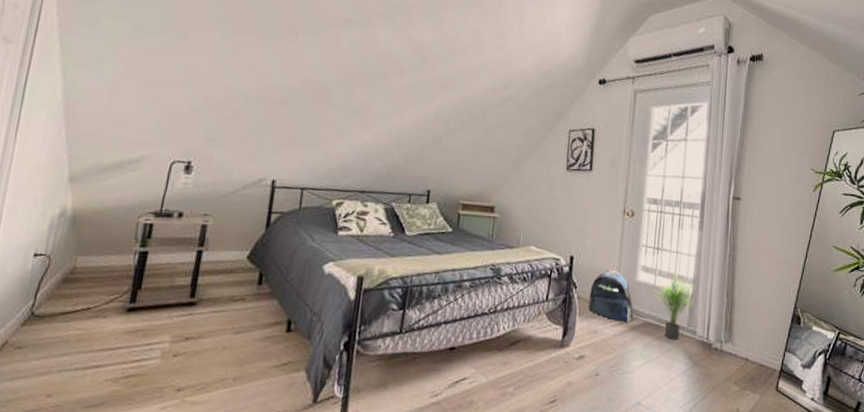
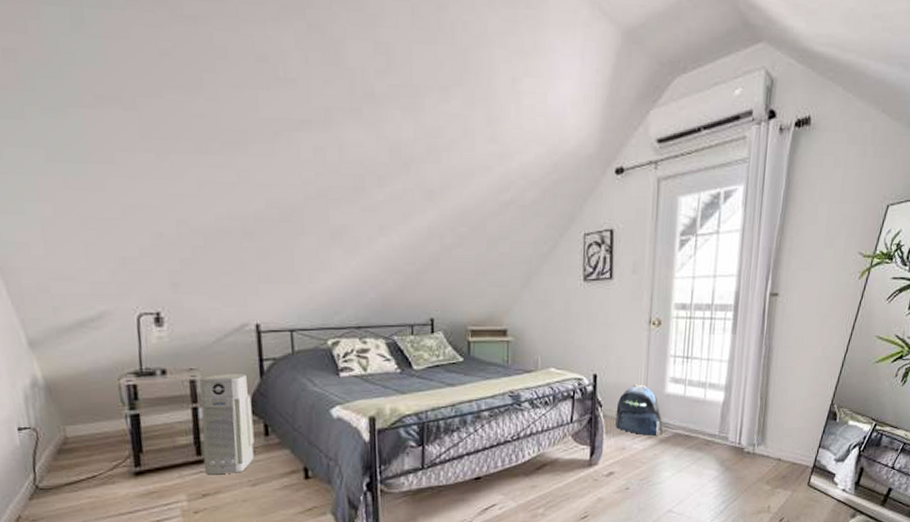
air purifier: none [193,222,254,319] -> present [200,374,255,475]
potted plant: present [654,274,695,341] -> none [684,382,728,449]

